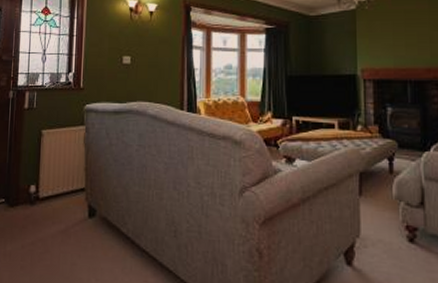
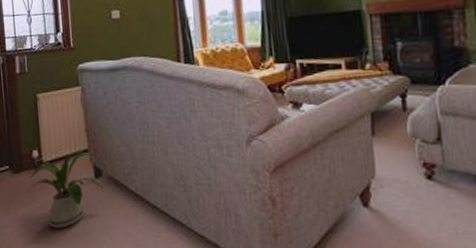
house plant: none [19,188,96,267] -> present [26,150,104,229]

